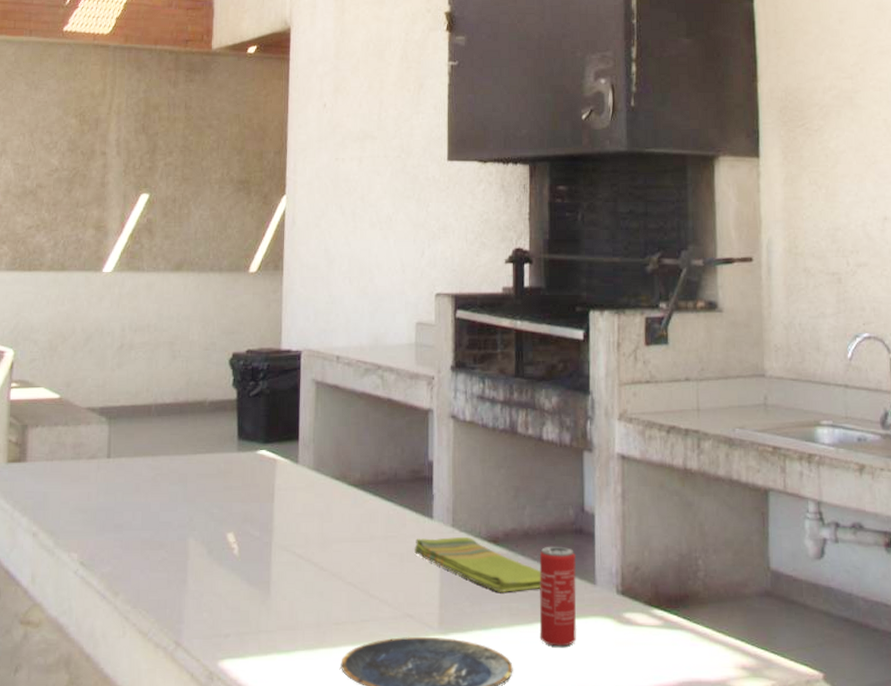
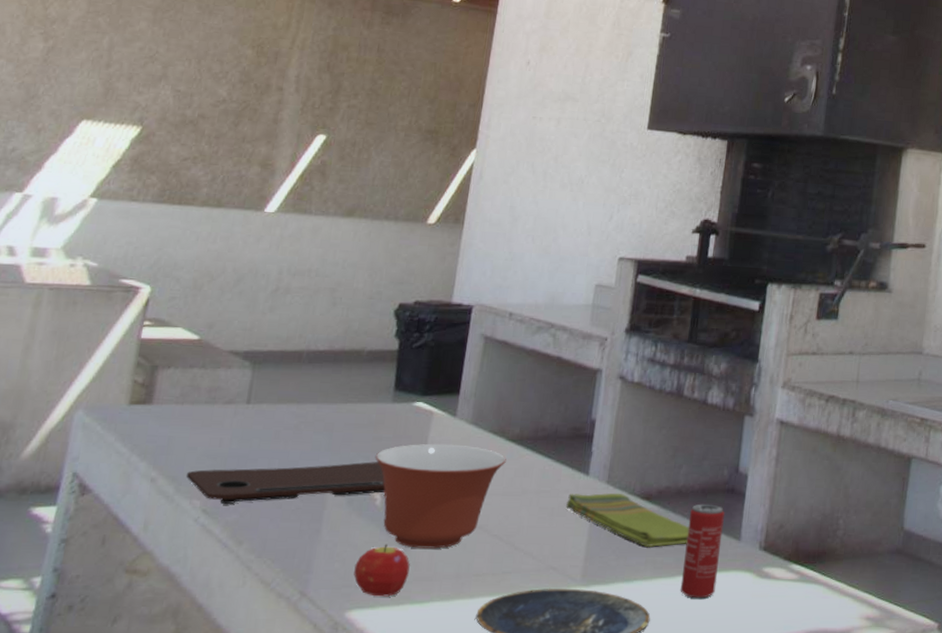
cutting board: none [62,511,241,556] -> present [186,462,386,504]
fruit: none [222,593,272,646] -> present [353,544,410,597]
mixing bowl: none [228,491,351,597] -> present [375,443,506,549]

